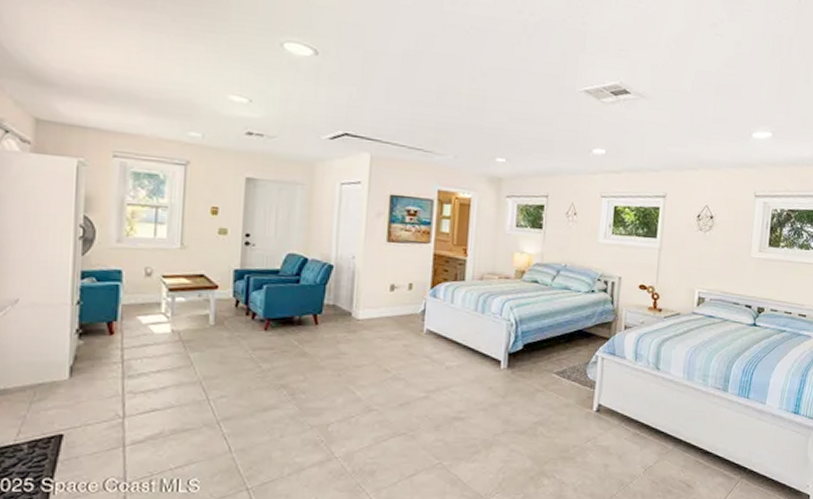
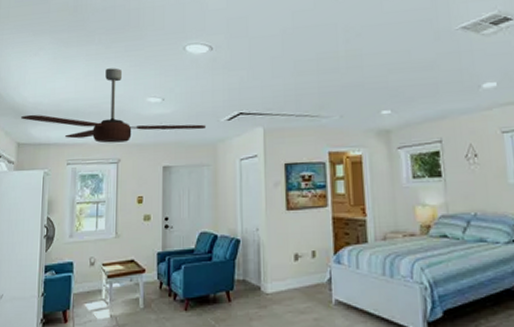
ceiling fan: none [40,47,304,144] -> present [21,68,207,144]

